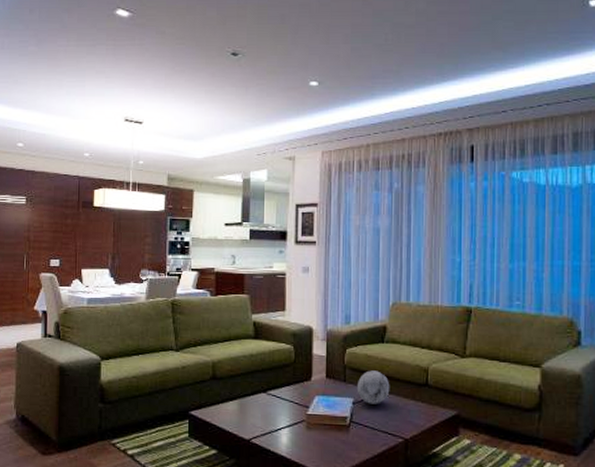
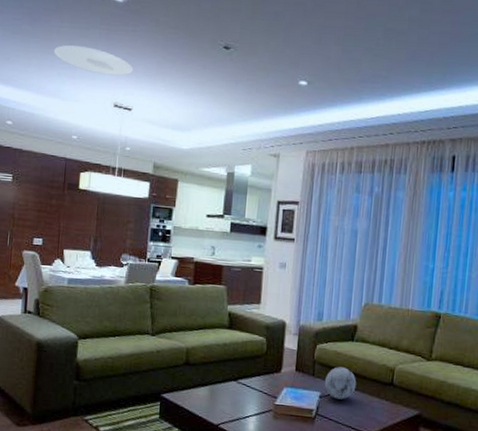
ceiling light: none [61,63,142,90] -> present [54,45,134,76]

